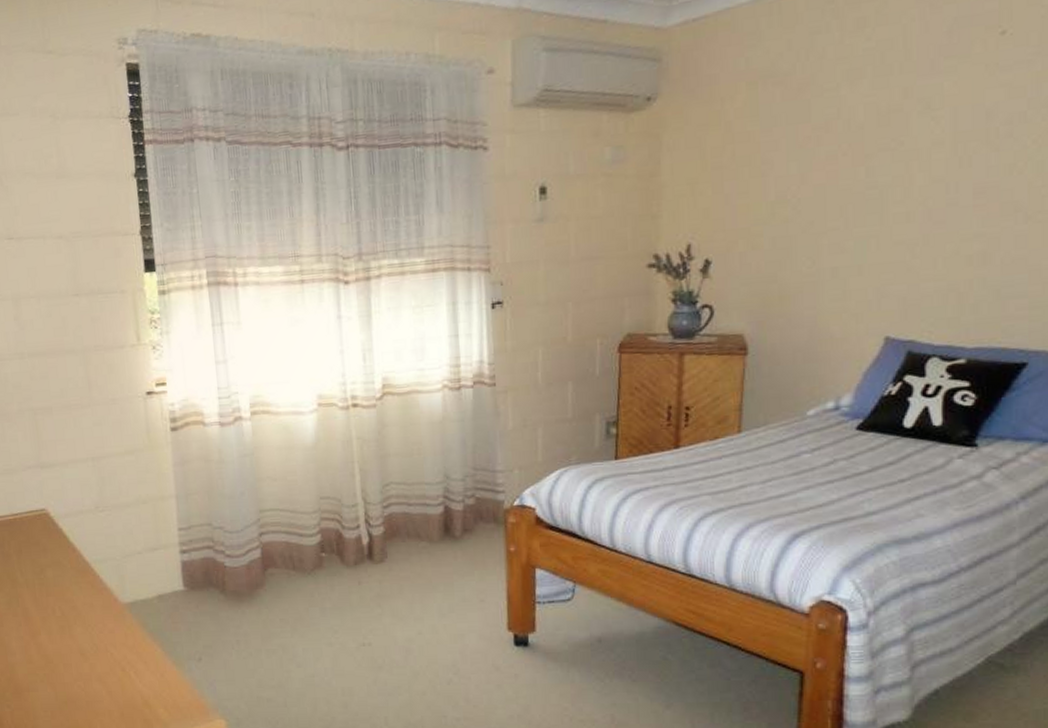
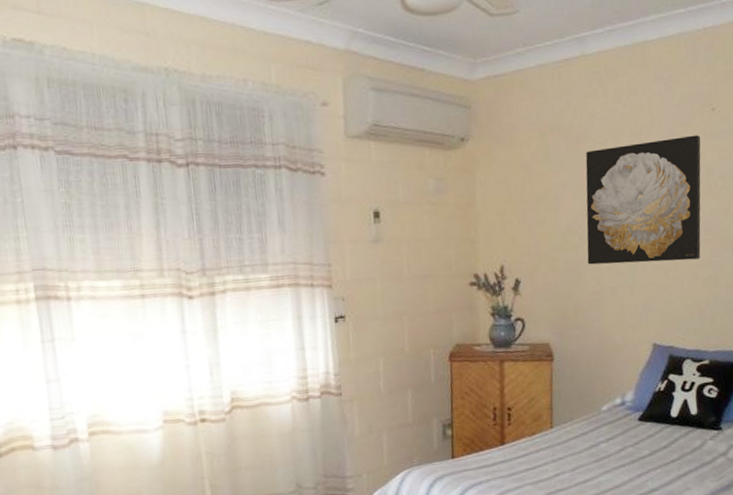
wall art: none [801,69,980,241] -> present [585,135,701,265]

